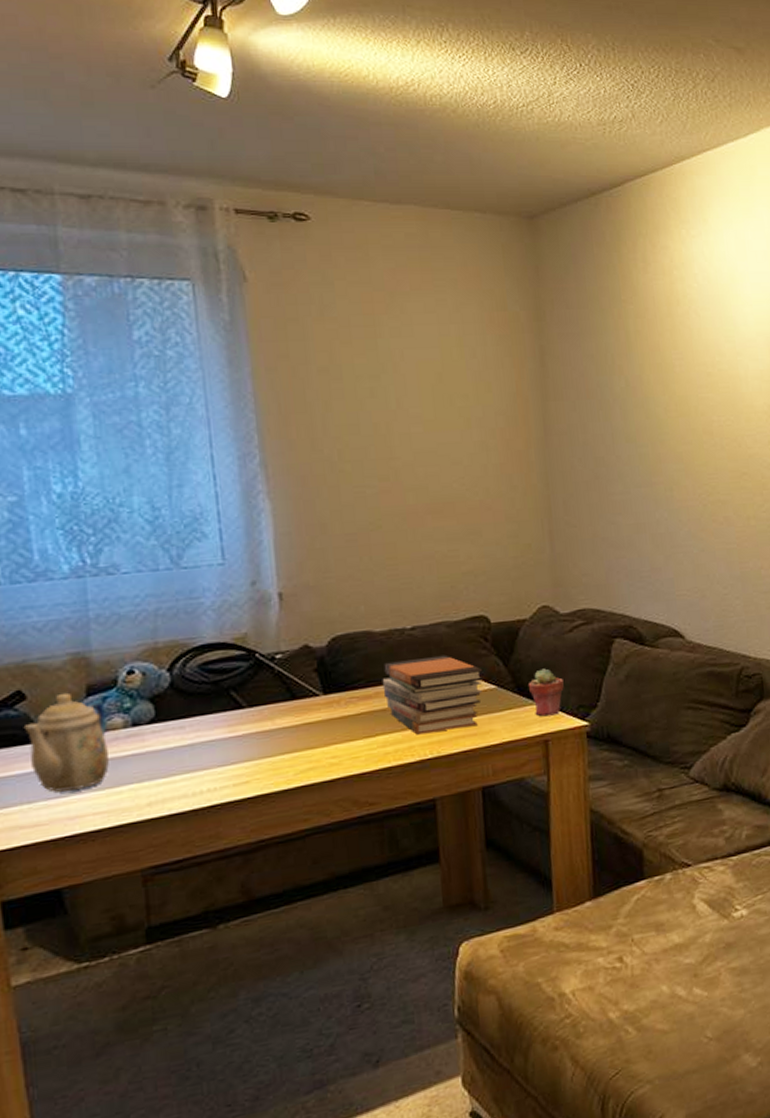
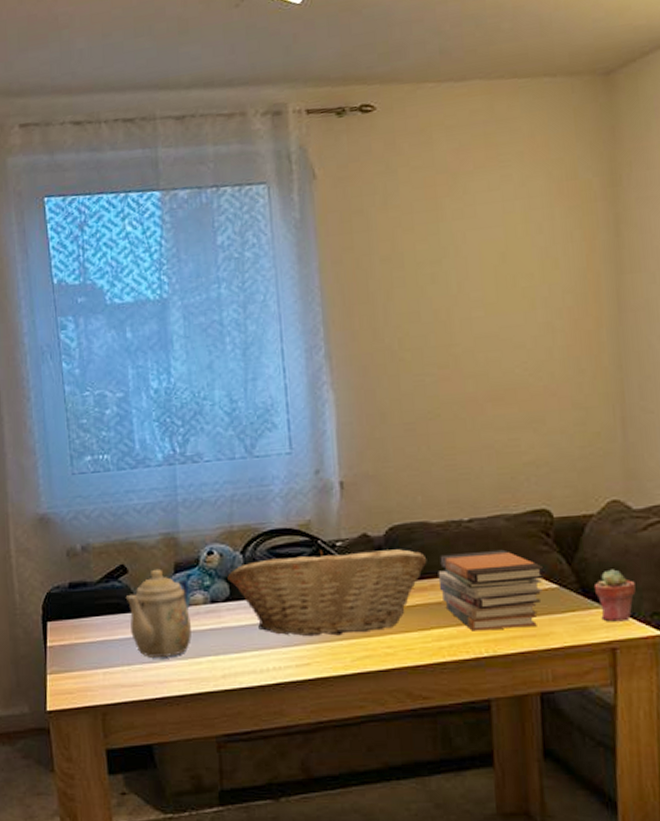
fruit basket: none [152,659,371,754] -> present [227,549,427,637]

